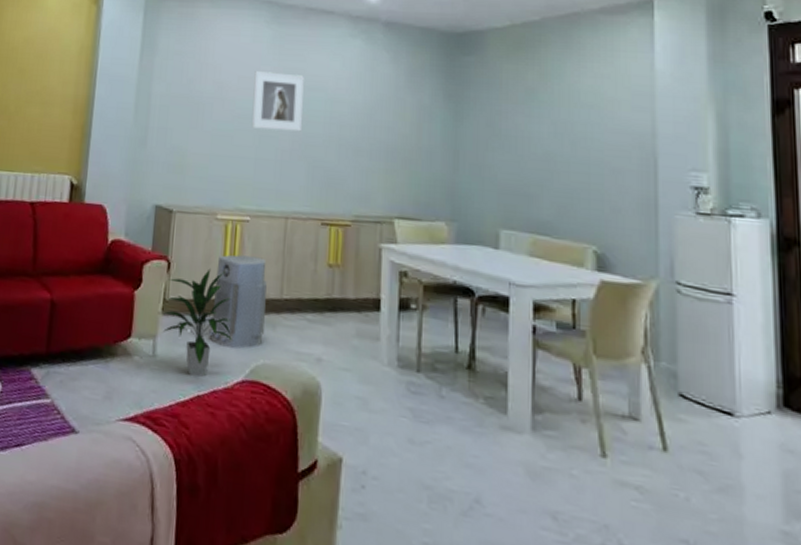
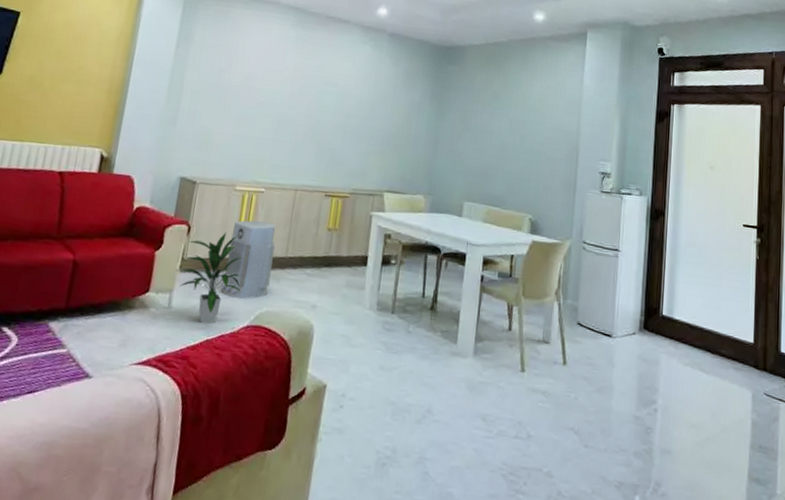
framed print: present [251,71,304,132] -> none [272,66,321,119]

